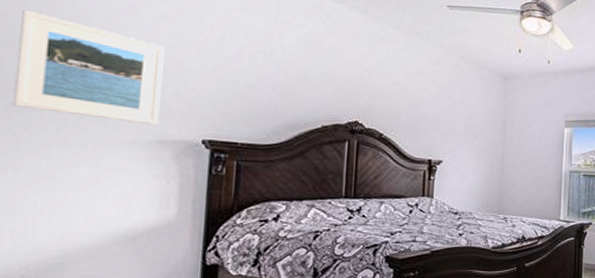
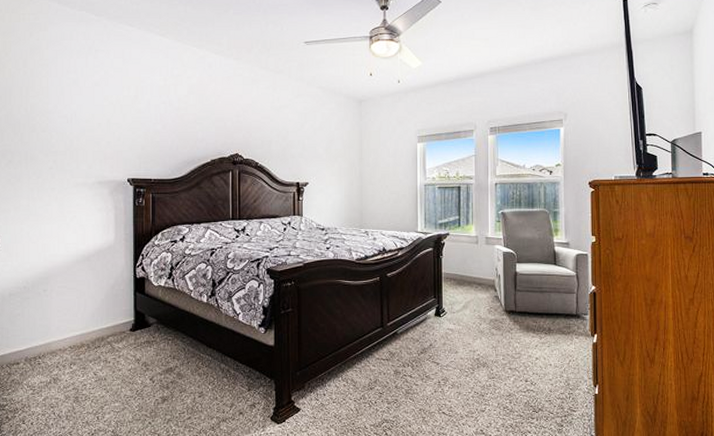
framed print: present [12,9,165,126] -> none [10,91,98,170]

